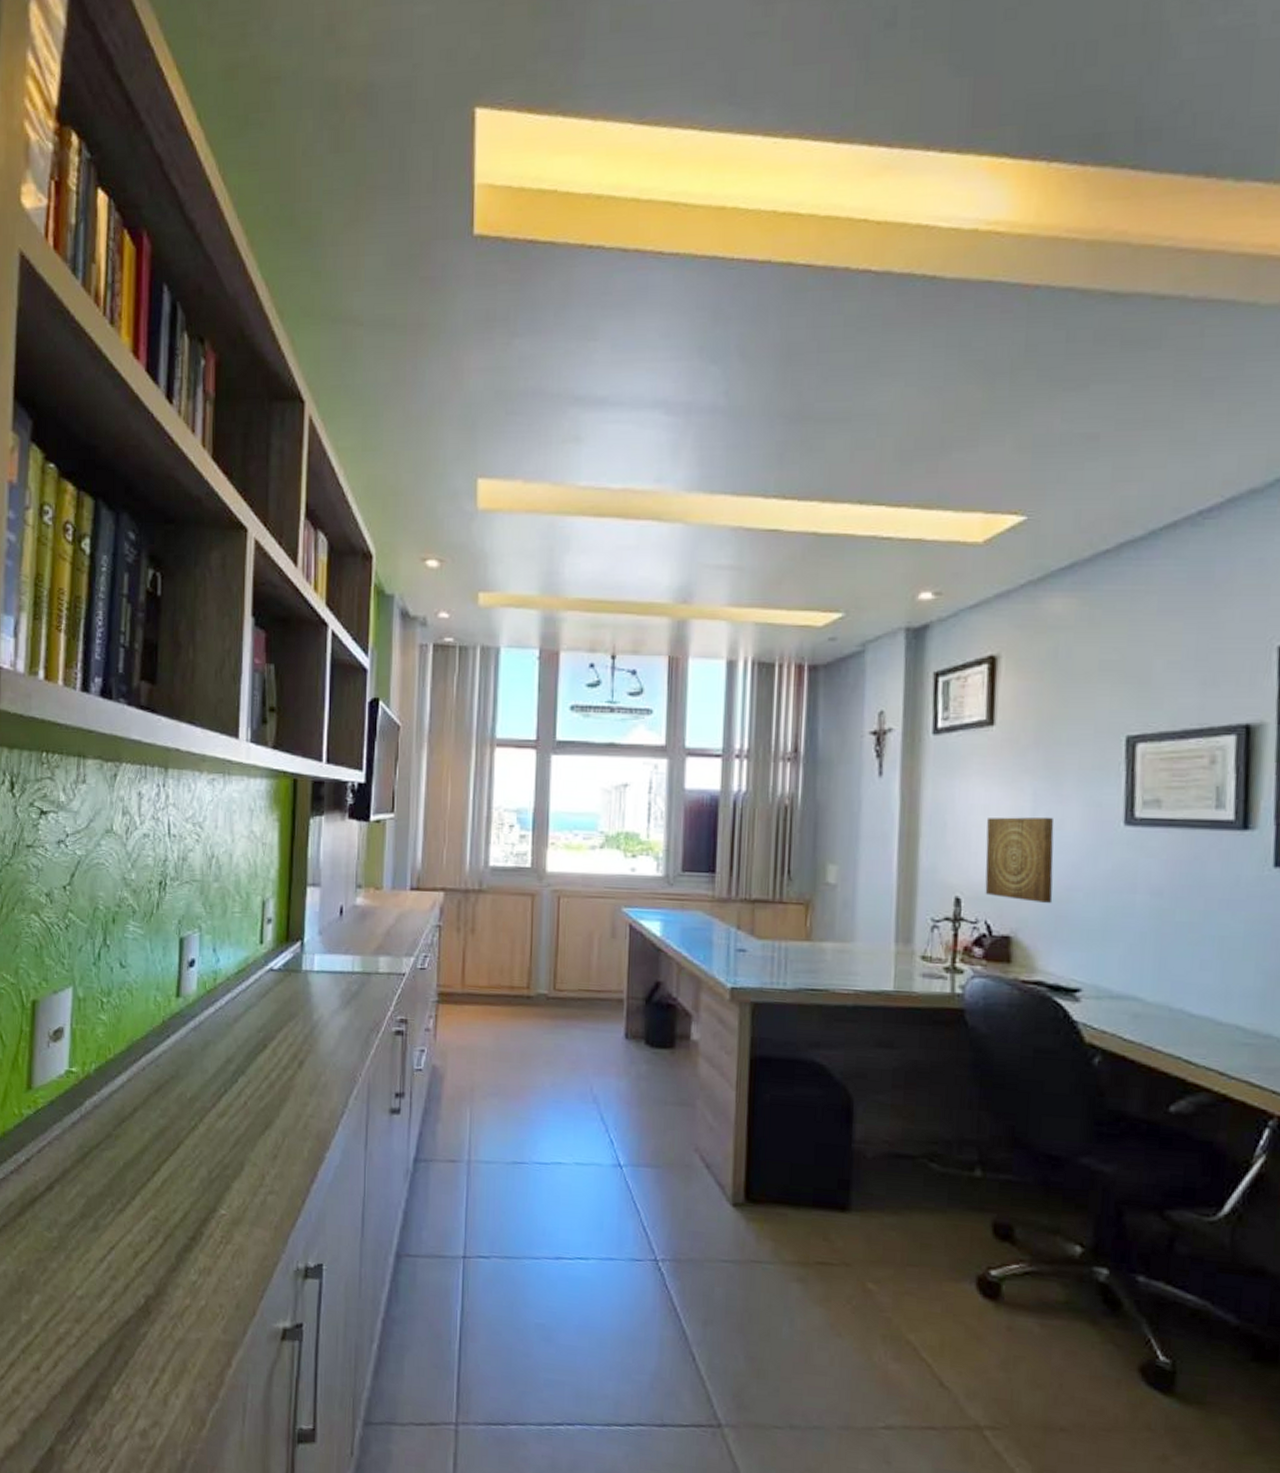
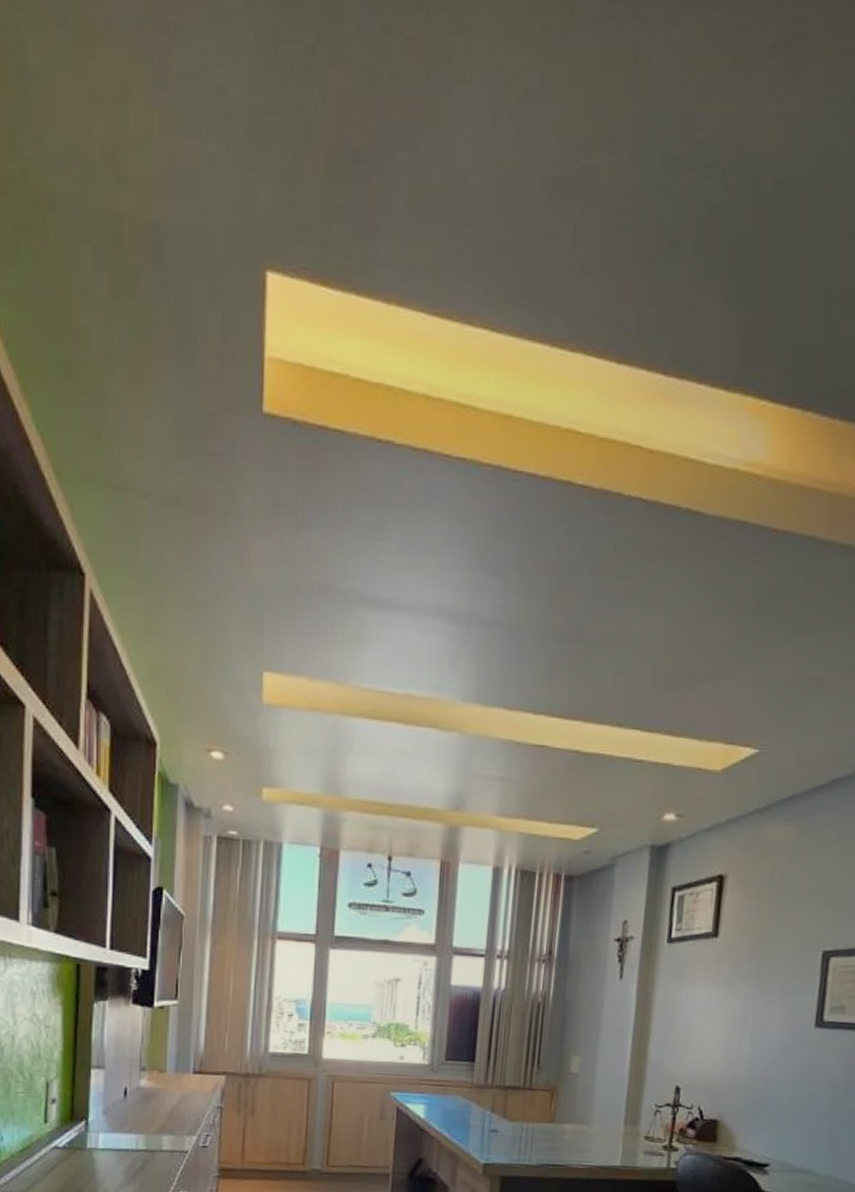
wall art: present [985,816,1054,903] -> none [700,1018,760,1092]

